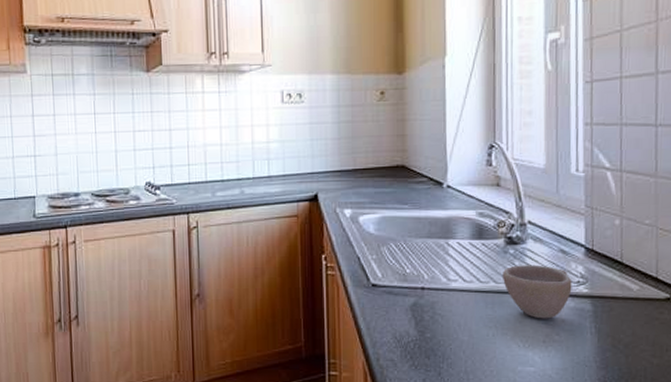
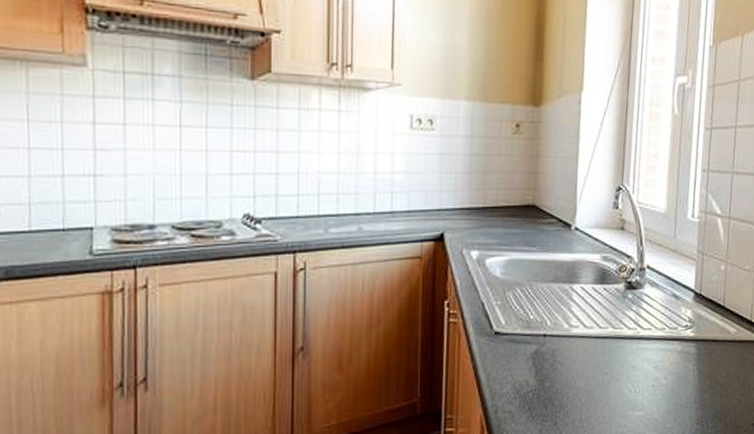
cup: present [503,265,572,319] -> none [620,309,681,364]

